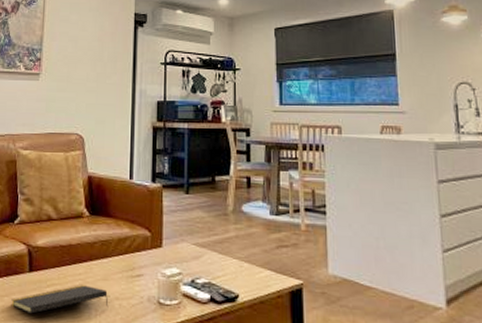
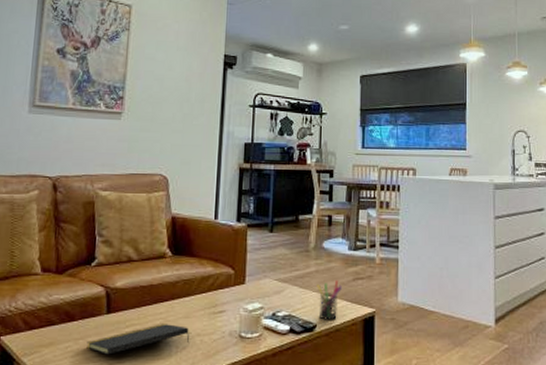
pen holder: none [237,247,264,291] -> present [317,280,342,320]

